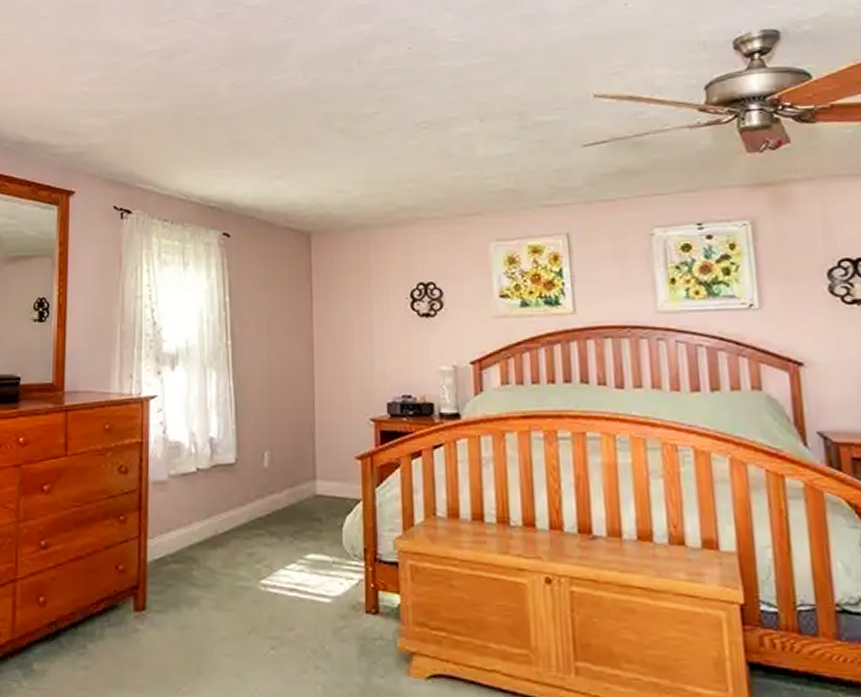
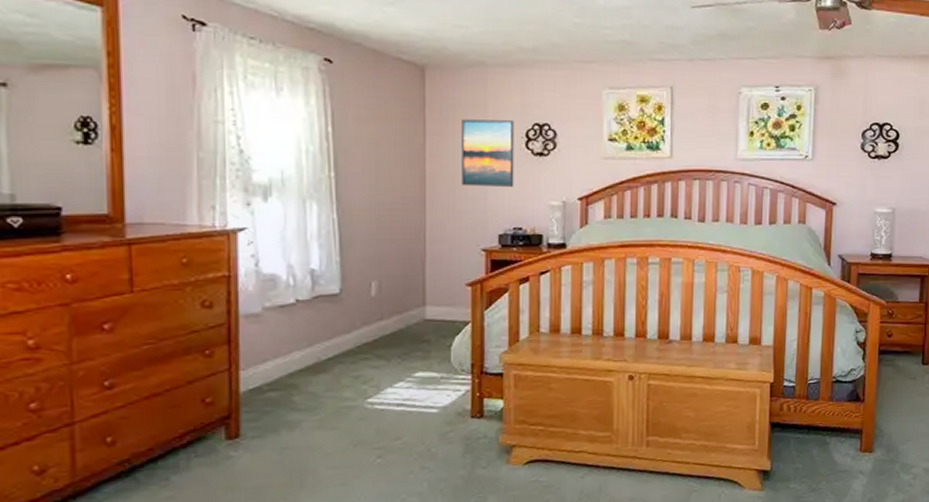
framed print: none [346,281,401,352] -> present [462,119,514,187]

